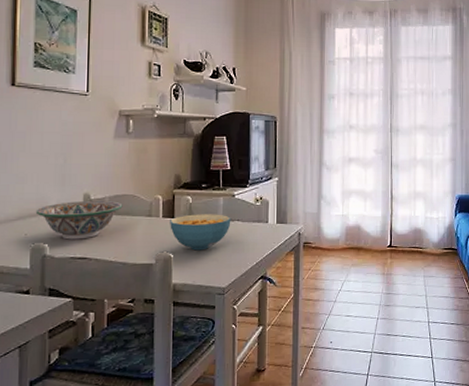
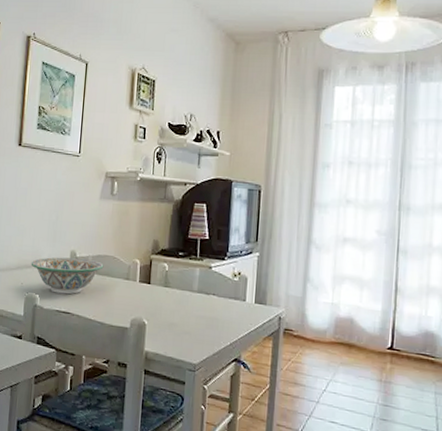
cereal bowl: present [170,214,231,251] -> none [145,282,207,322]

